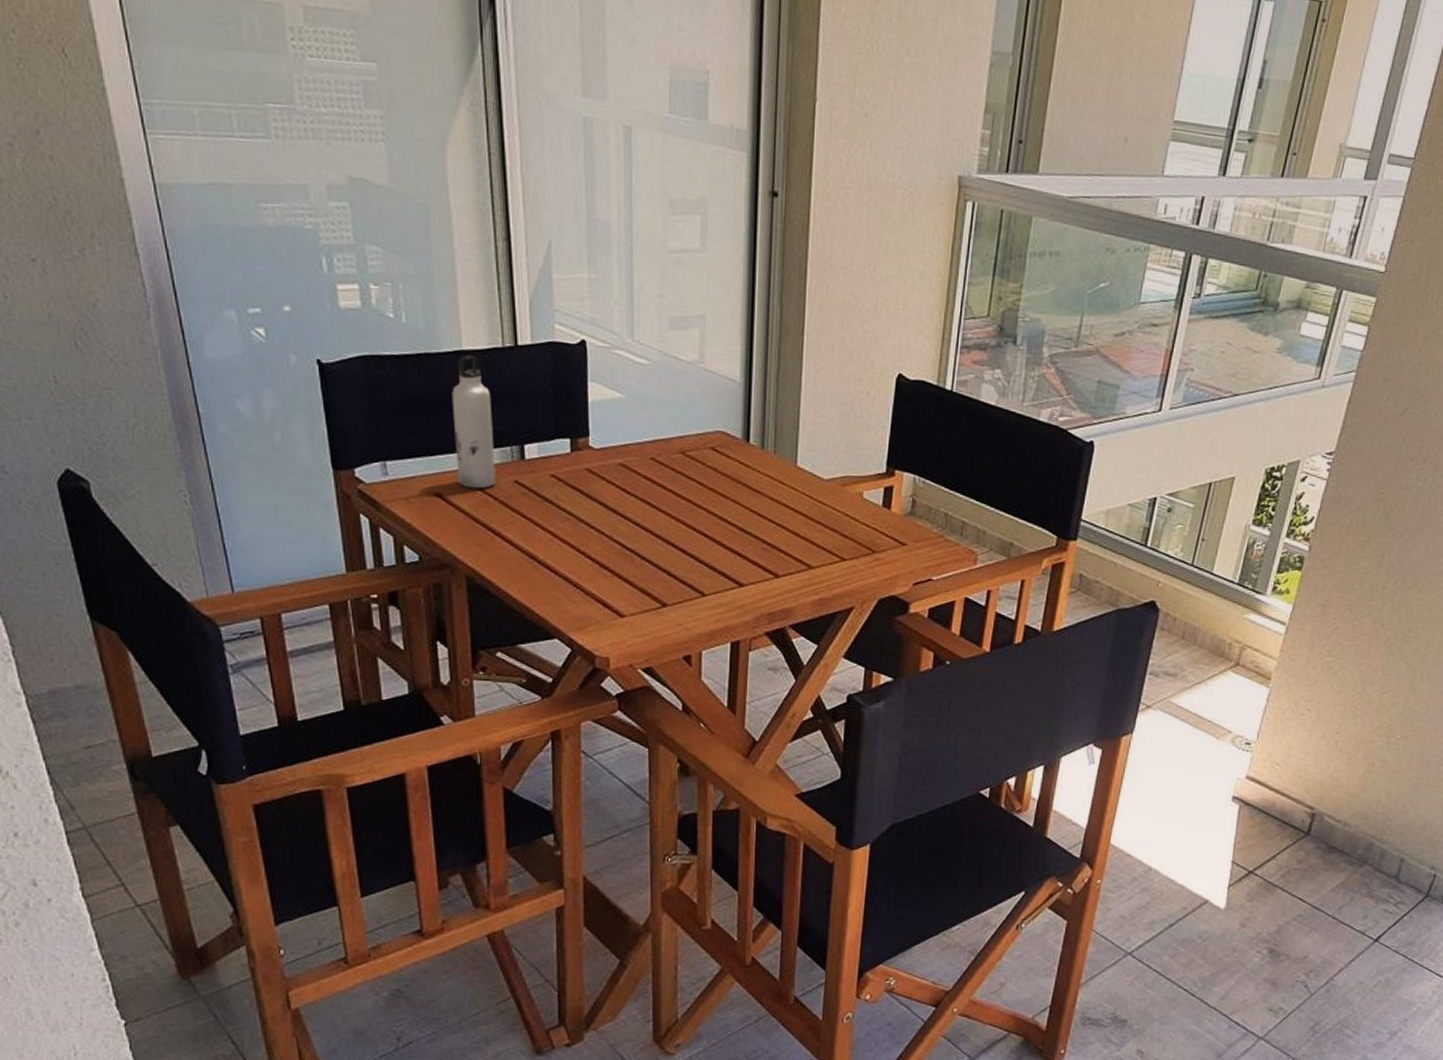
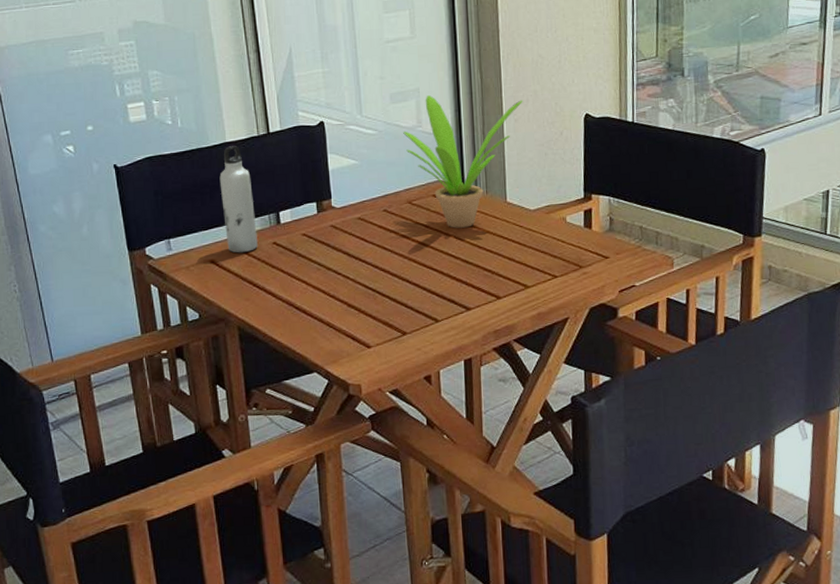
potted plant: none [682,326,828,491] -> present [403,95,523,228]

